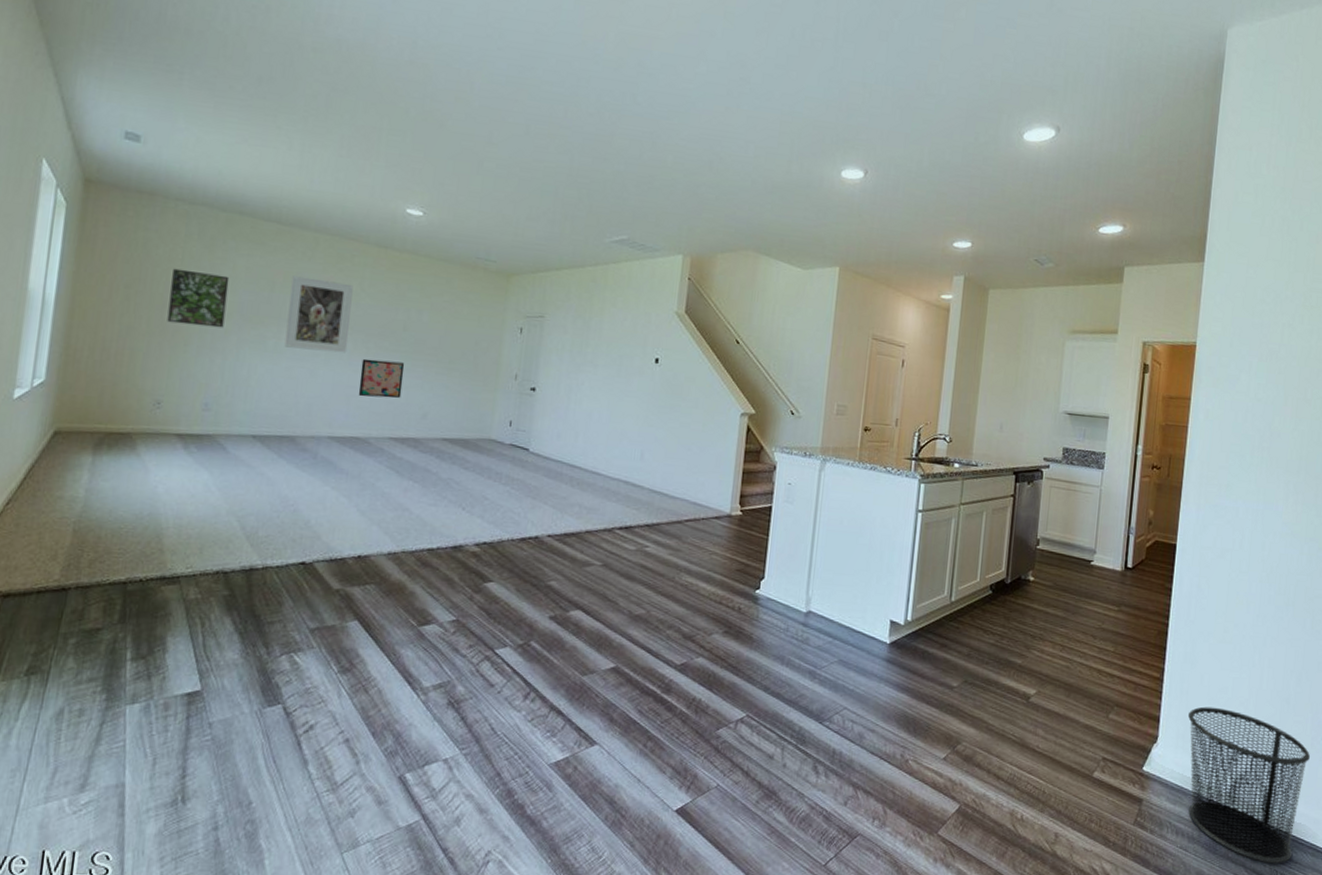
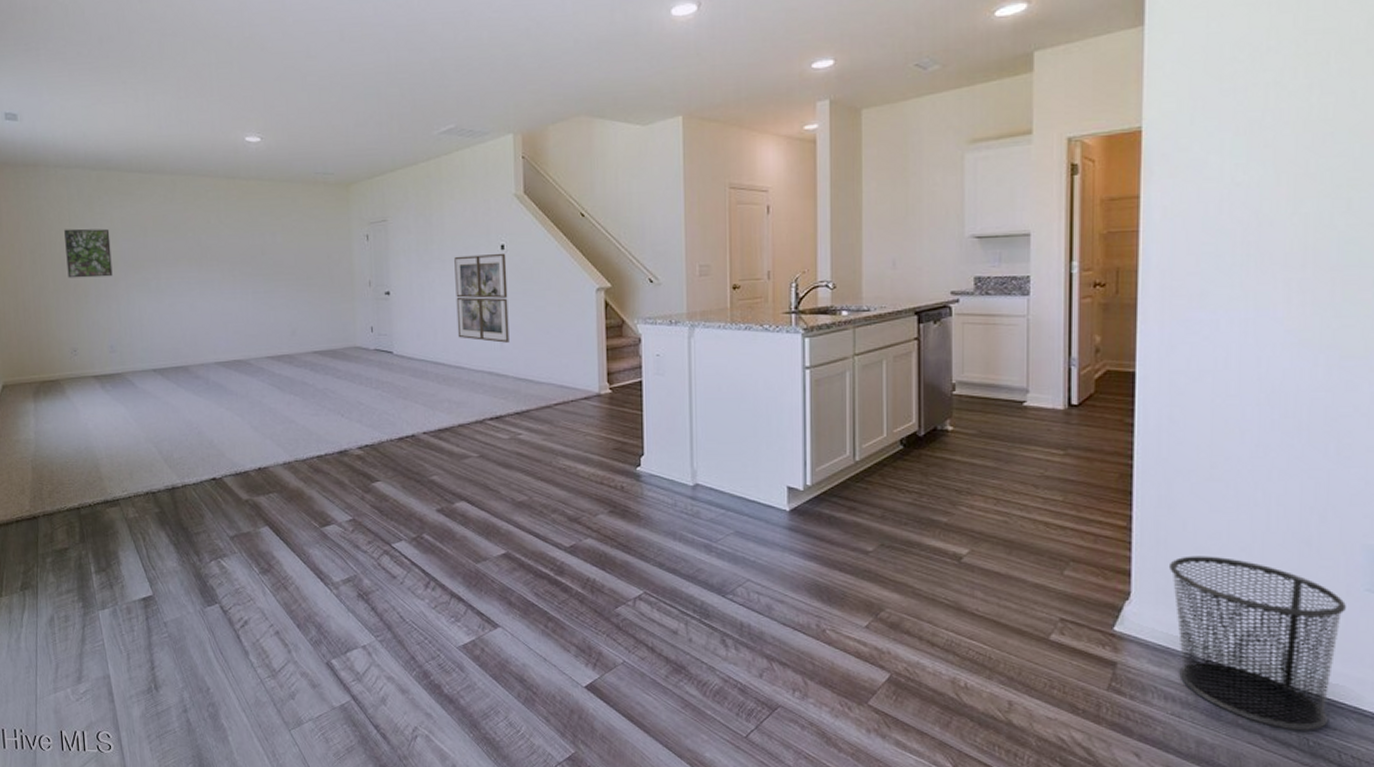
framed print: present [284,276,353,353] -> none [160,218,217,286]
wall art: present [358,358,405,399] -> none [231,285,271,322]
wall art: none [599,362,659,454] -> present [454,253,510,343]

